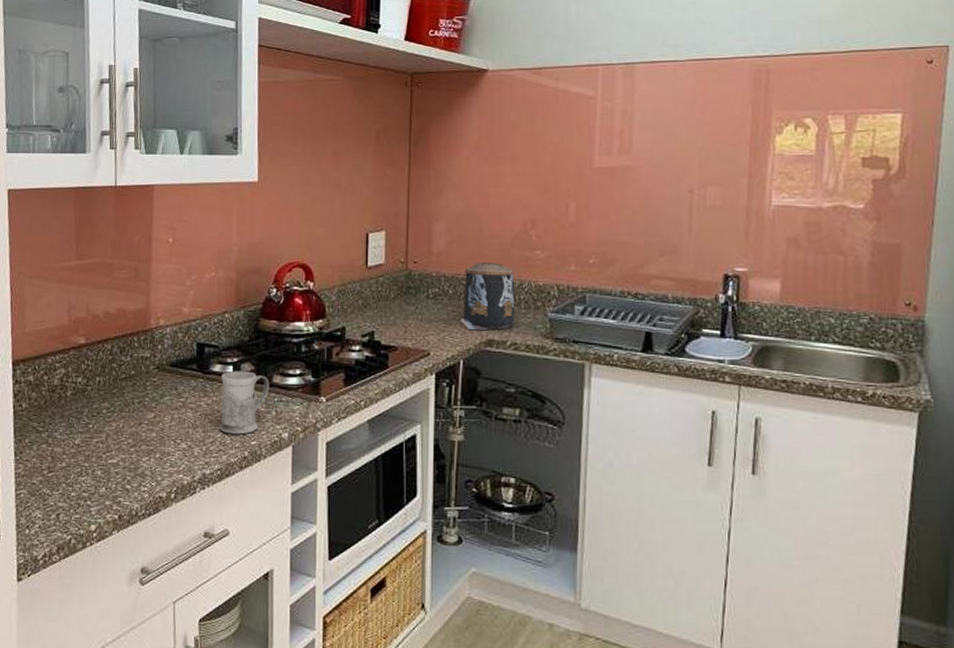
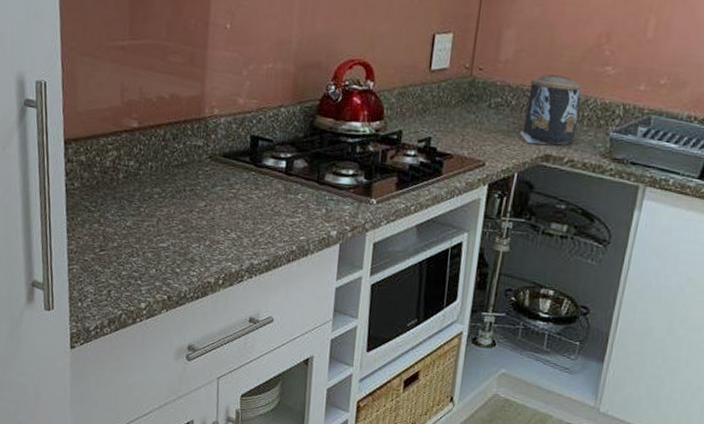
mug: present [218,371,269,435] -> none [268,166,322,230]

